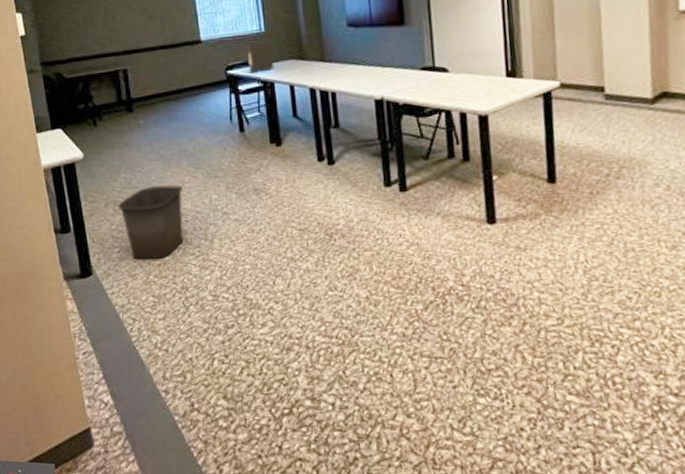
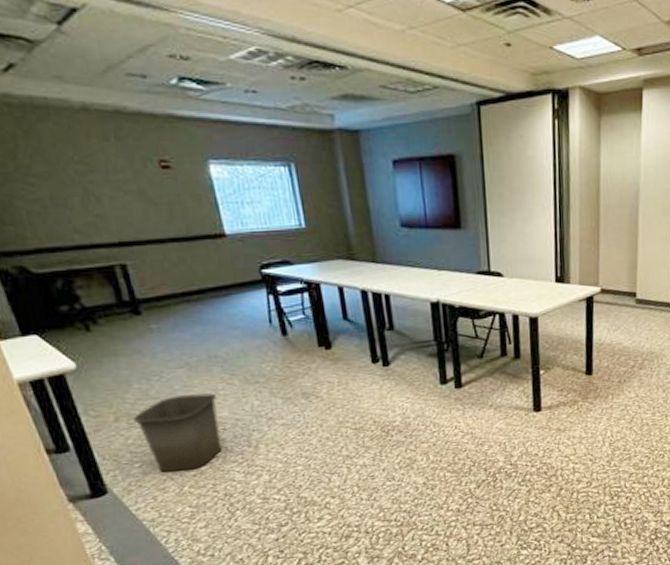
binder: present [246,41,275,73] -> none [284,238,320,273]

